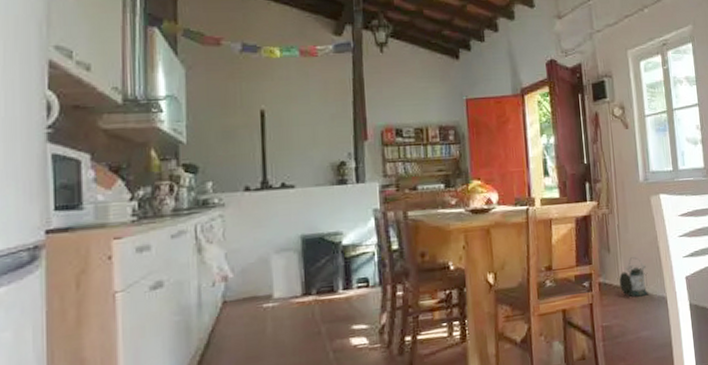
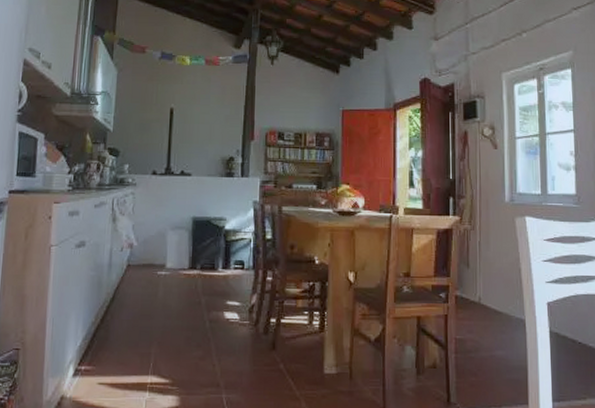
lantern: present [619,257,649,297] -> none [476,275,507,315]

